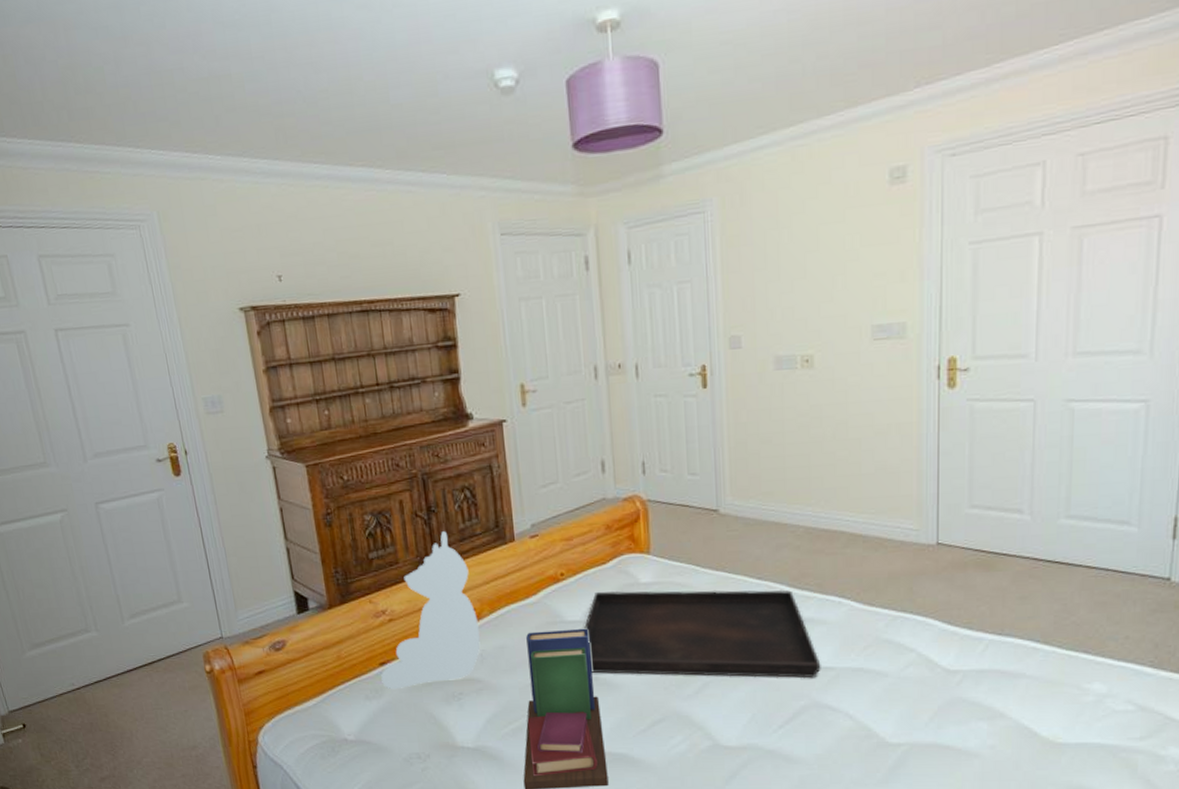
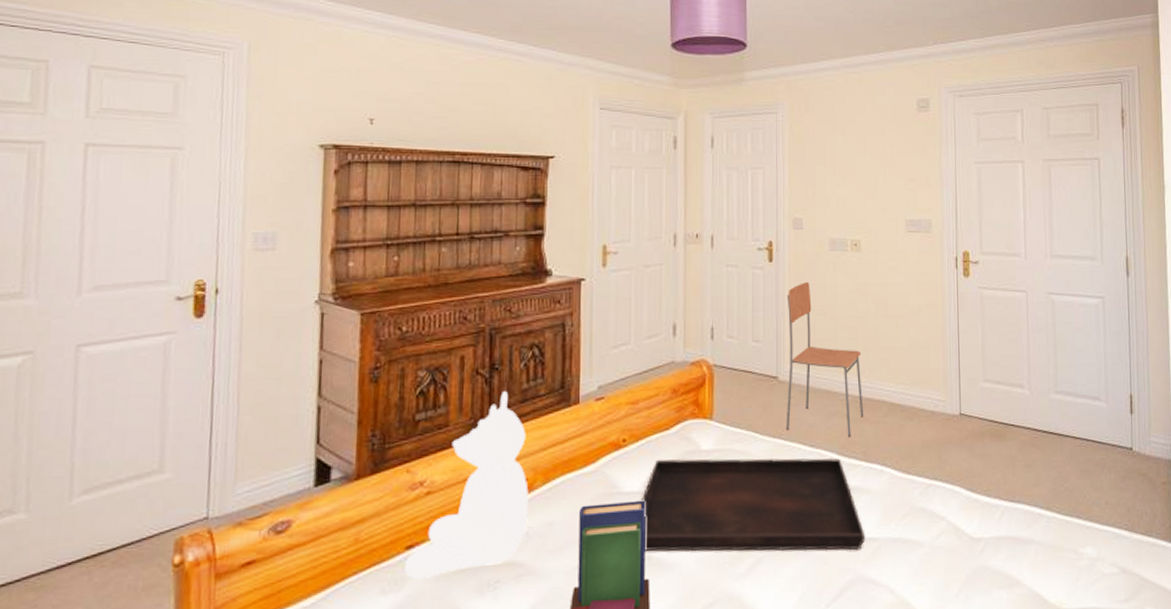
chair: none [725,406,819,570] -> present [786,281,864,438]

